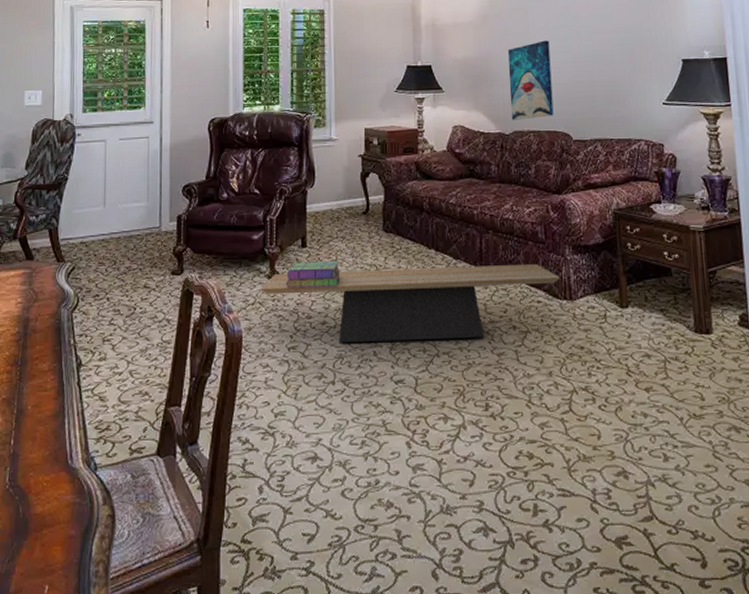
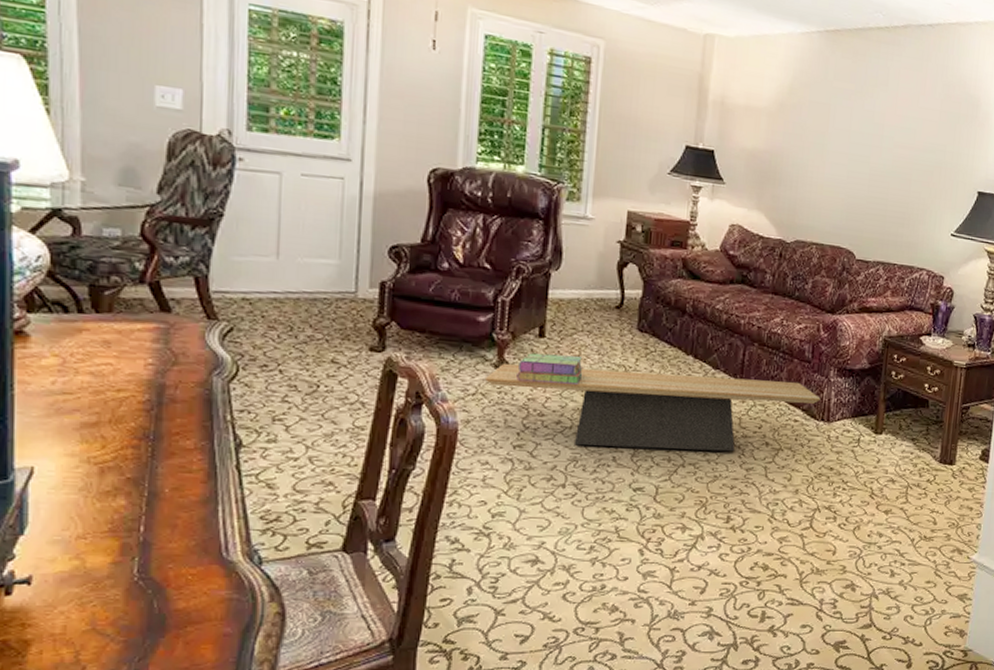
wall art: present [507,40,554,120] -> none [795,144,848,230]

